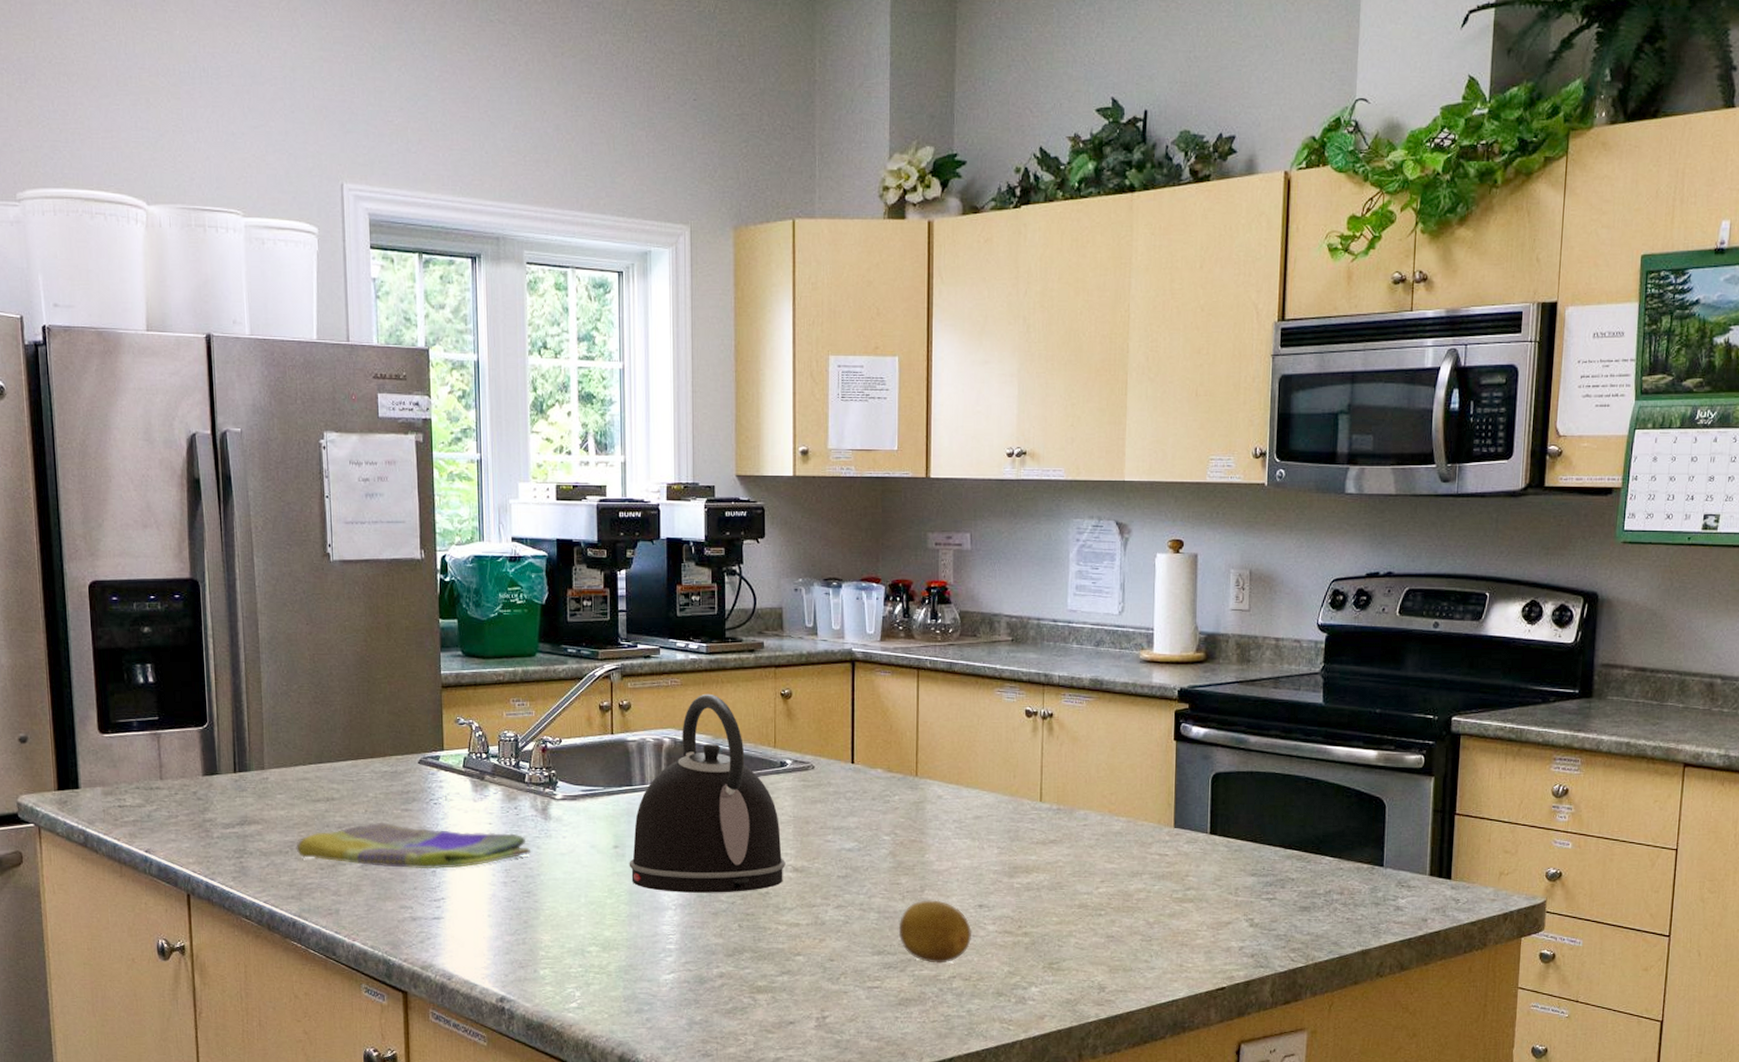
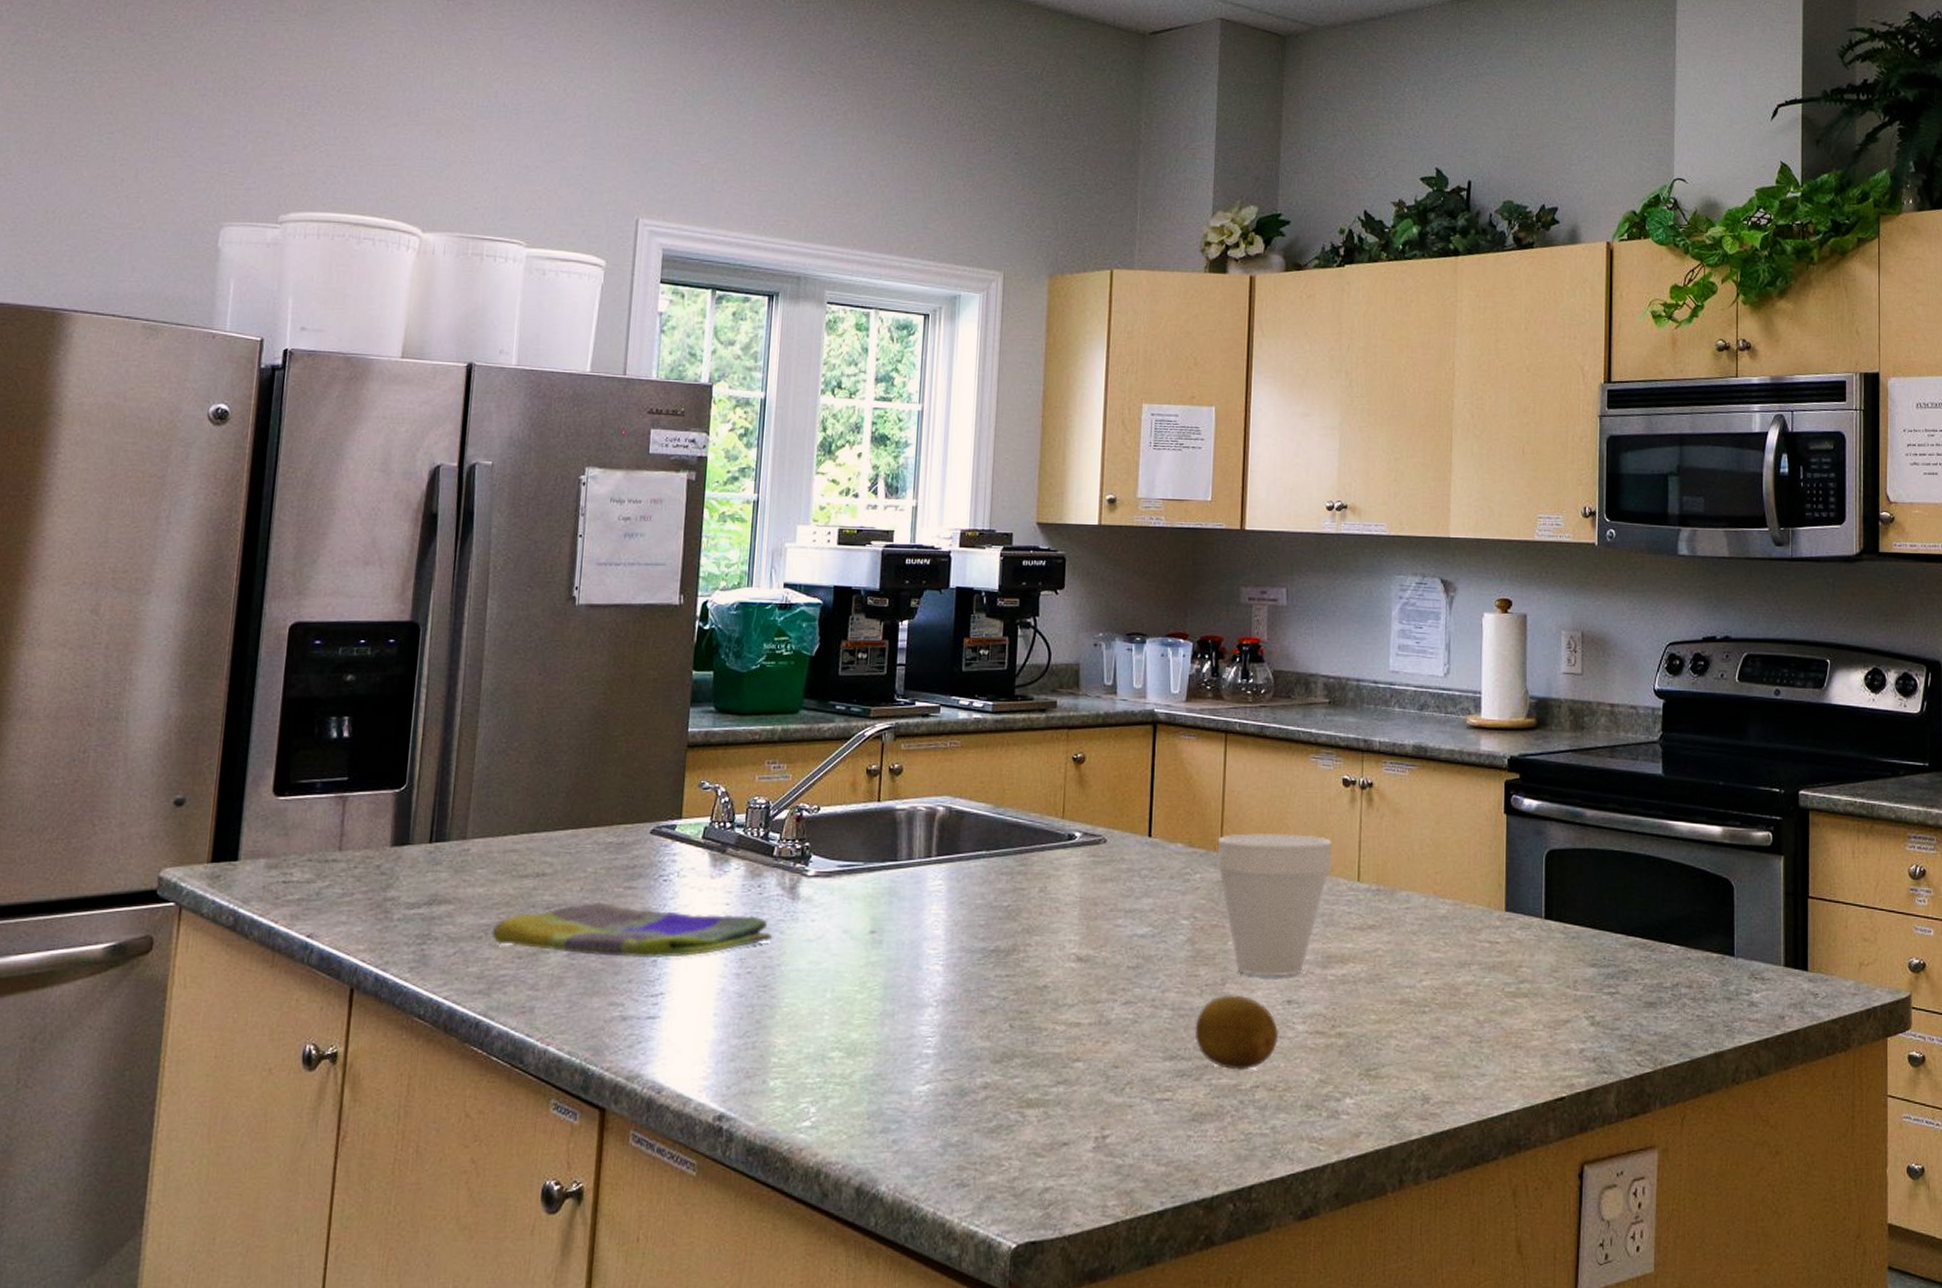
kettle: present [629,693,786,893] -> none [886,757,1068,987]
cup: none [912,759,1017,884] -> present [1215,832,1333,976]

